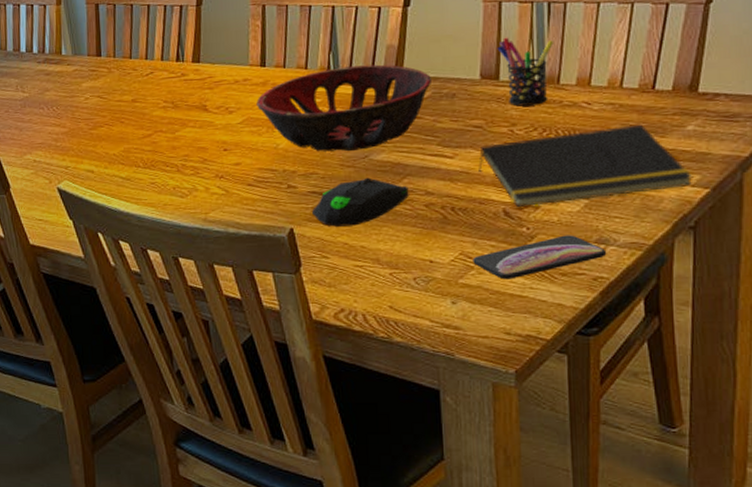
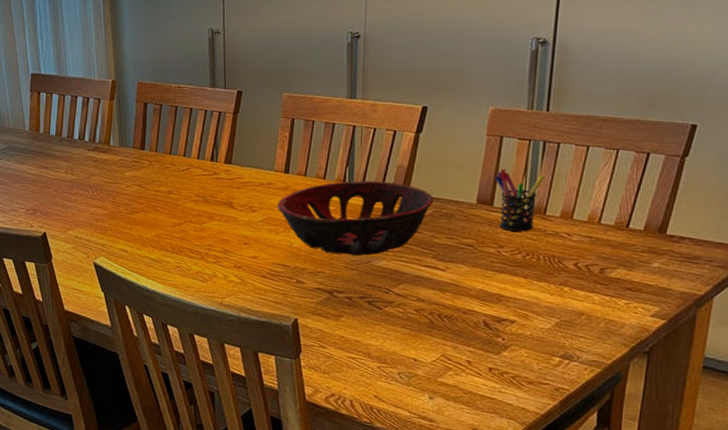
computer mouse: present [312,177,409,227] -> none [316,280,403,322]
smartphone: present [473,235,607,280] -> none [452,348,570,383]
notepad: present [478,124,693,207] -> none [466,257,653,320]

